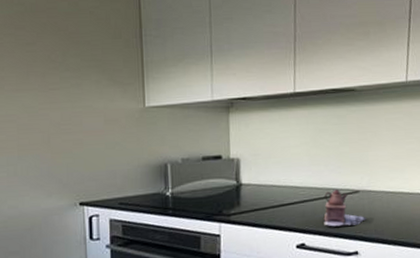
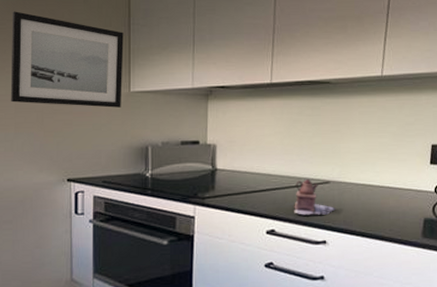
wall art: none [10,24,137,125] -> present [11,11,124,108]

